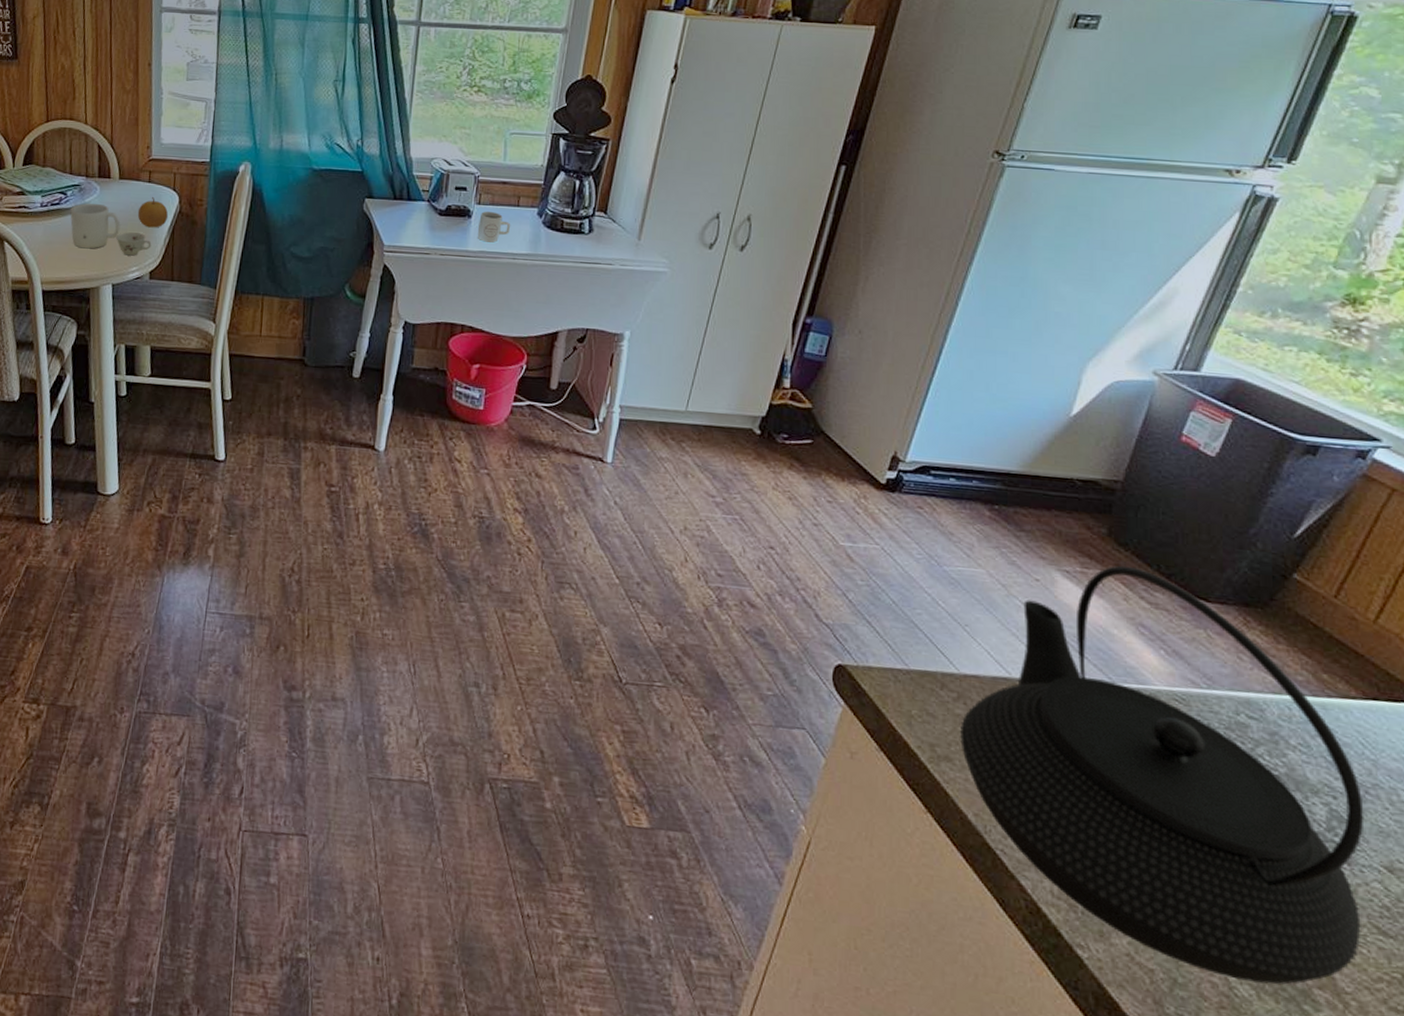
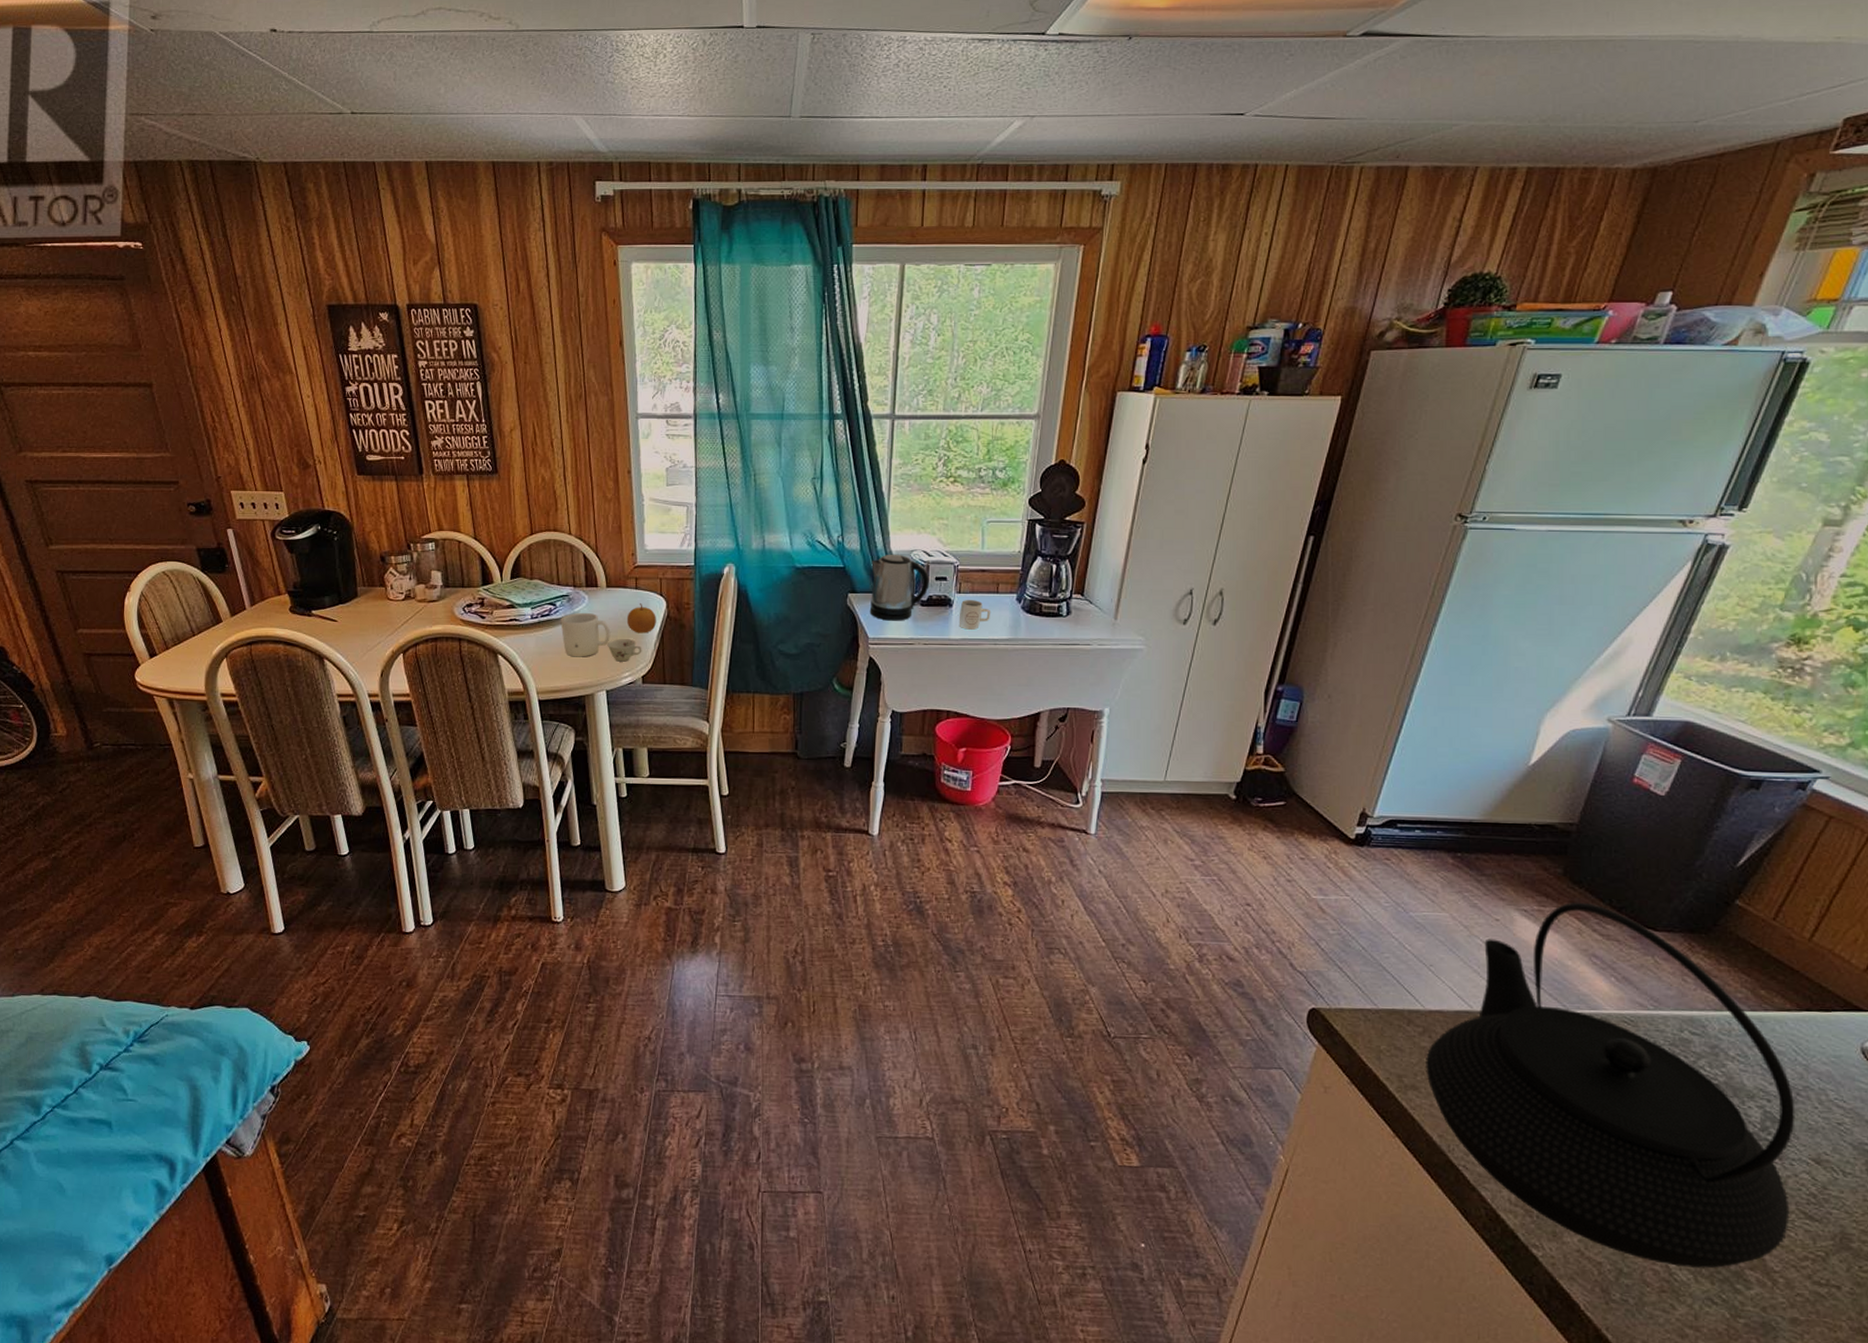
kettle: none [386,160,449,230] -> present [869,554,929,621]

